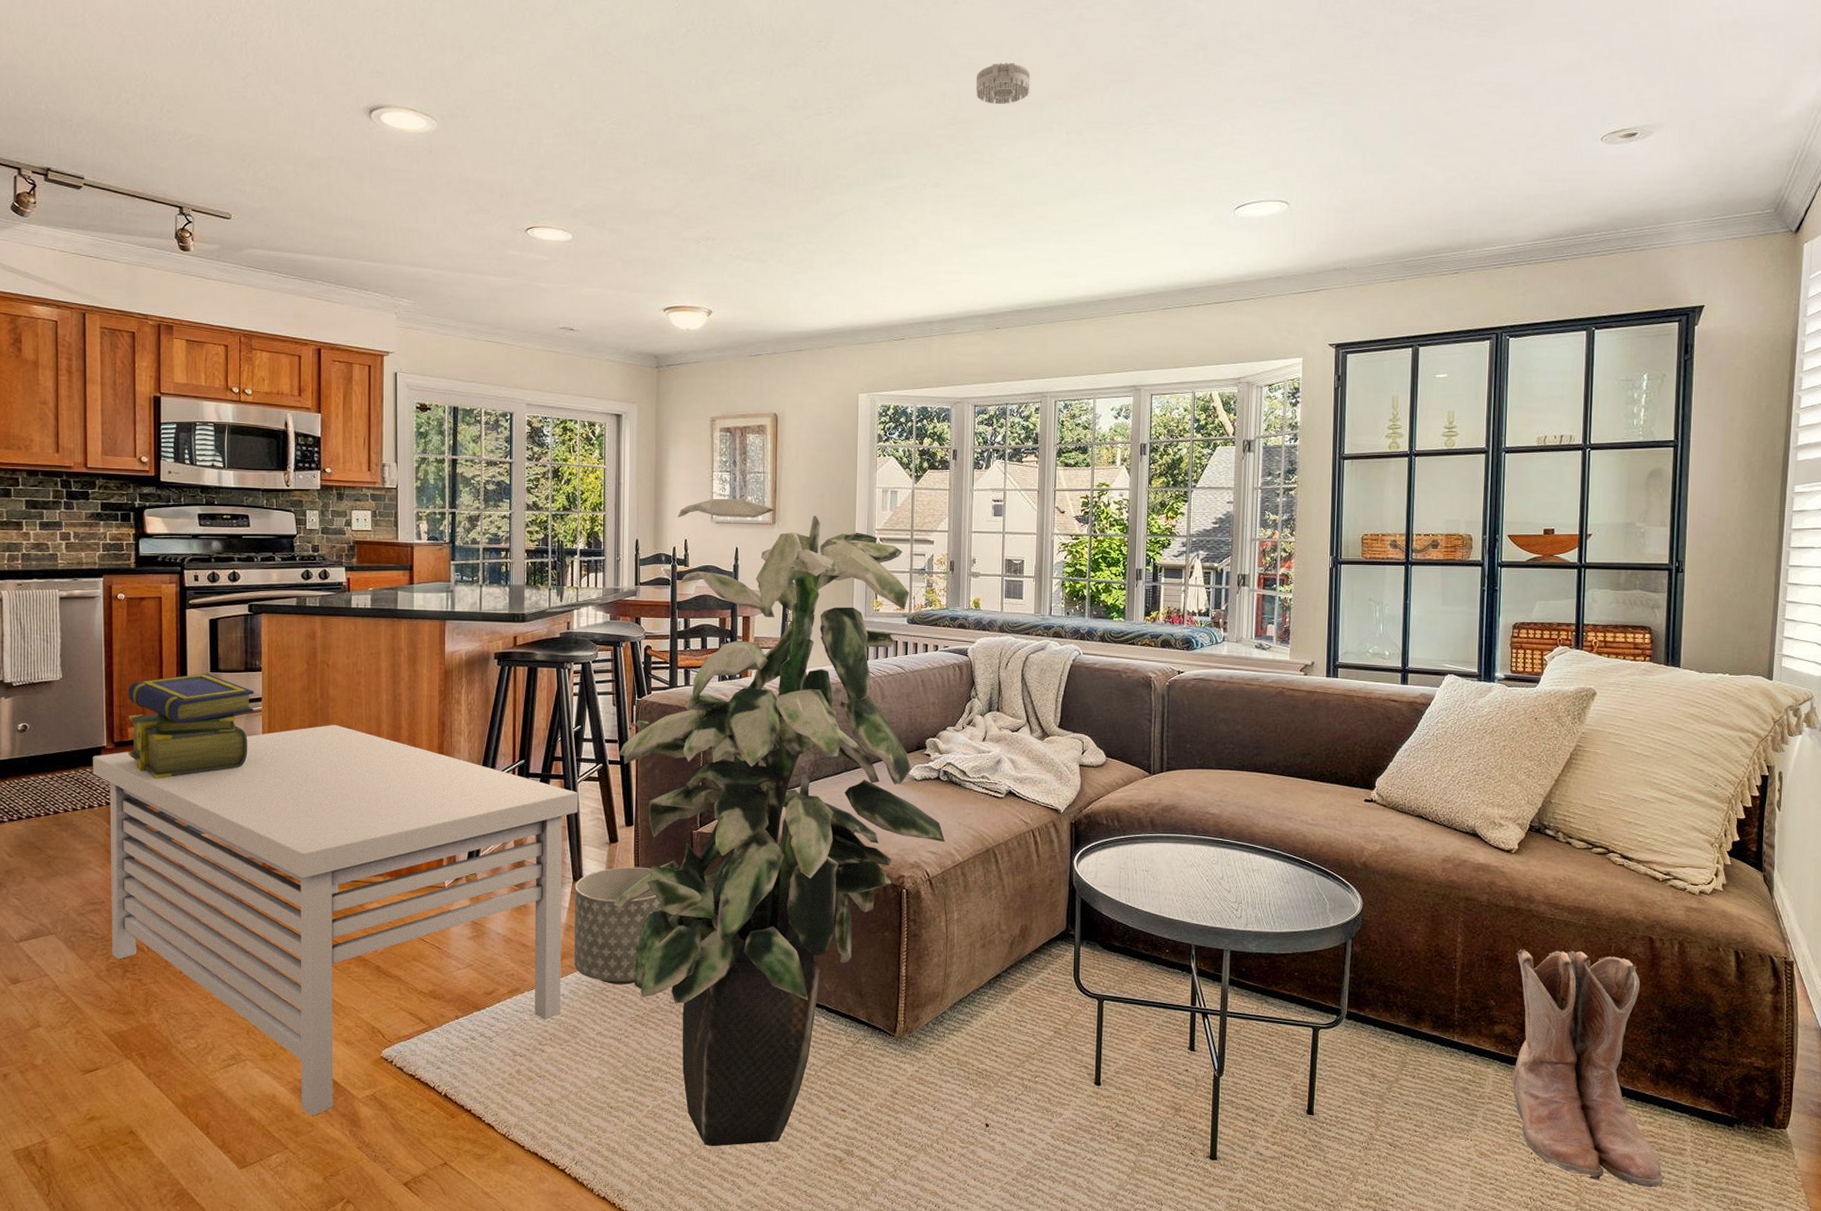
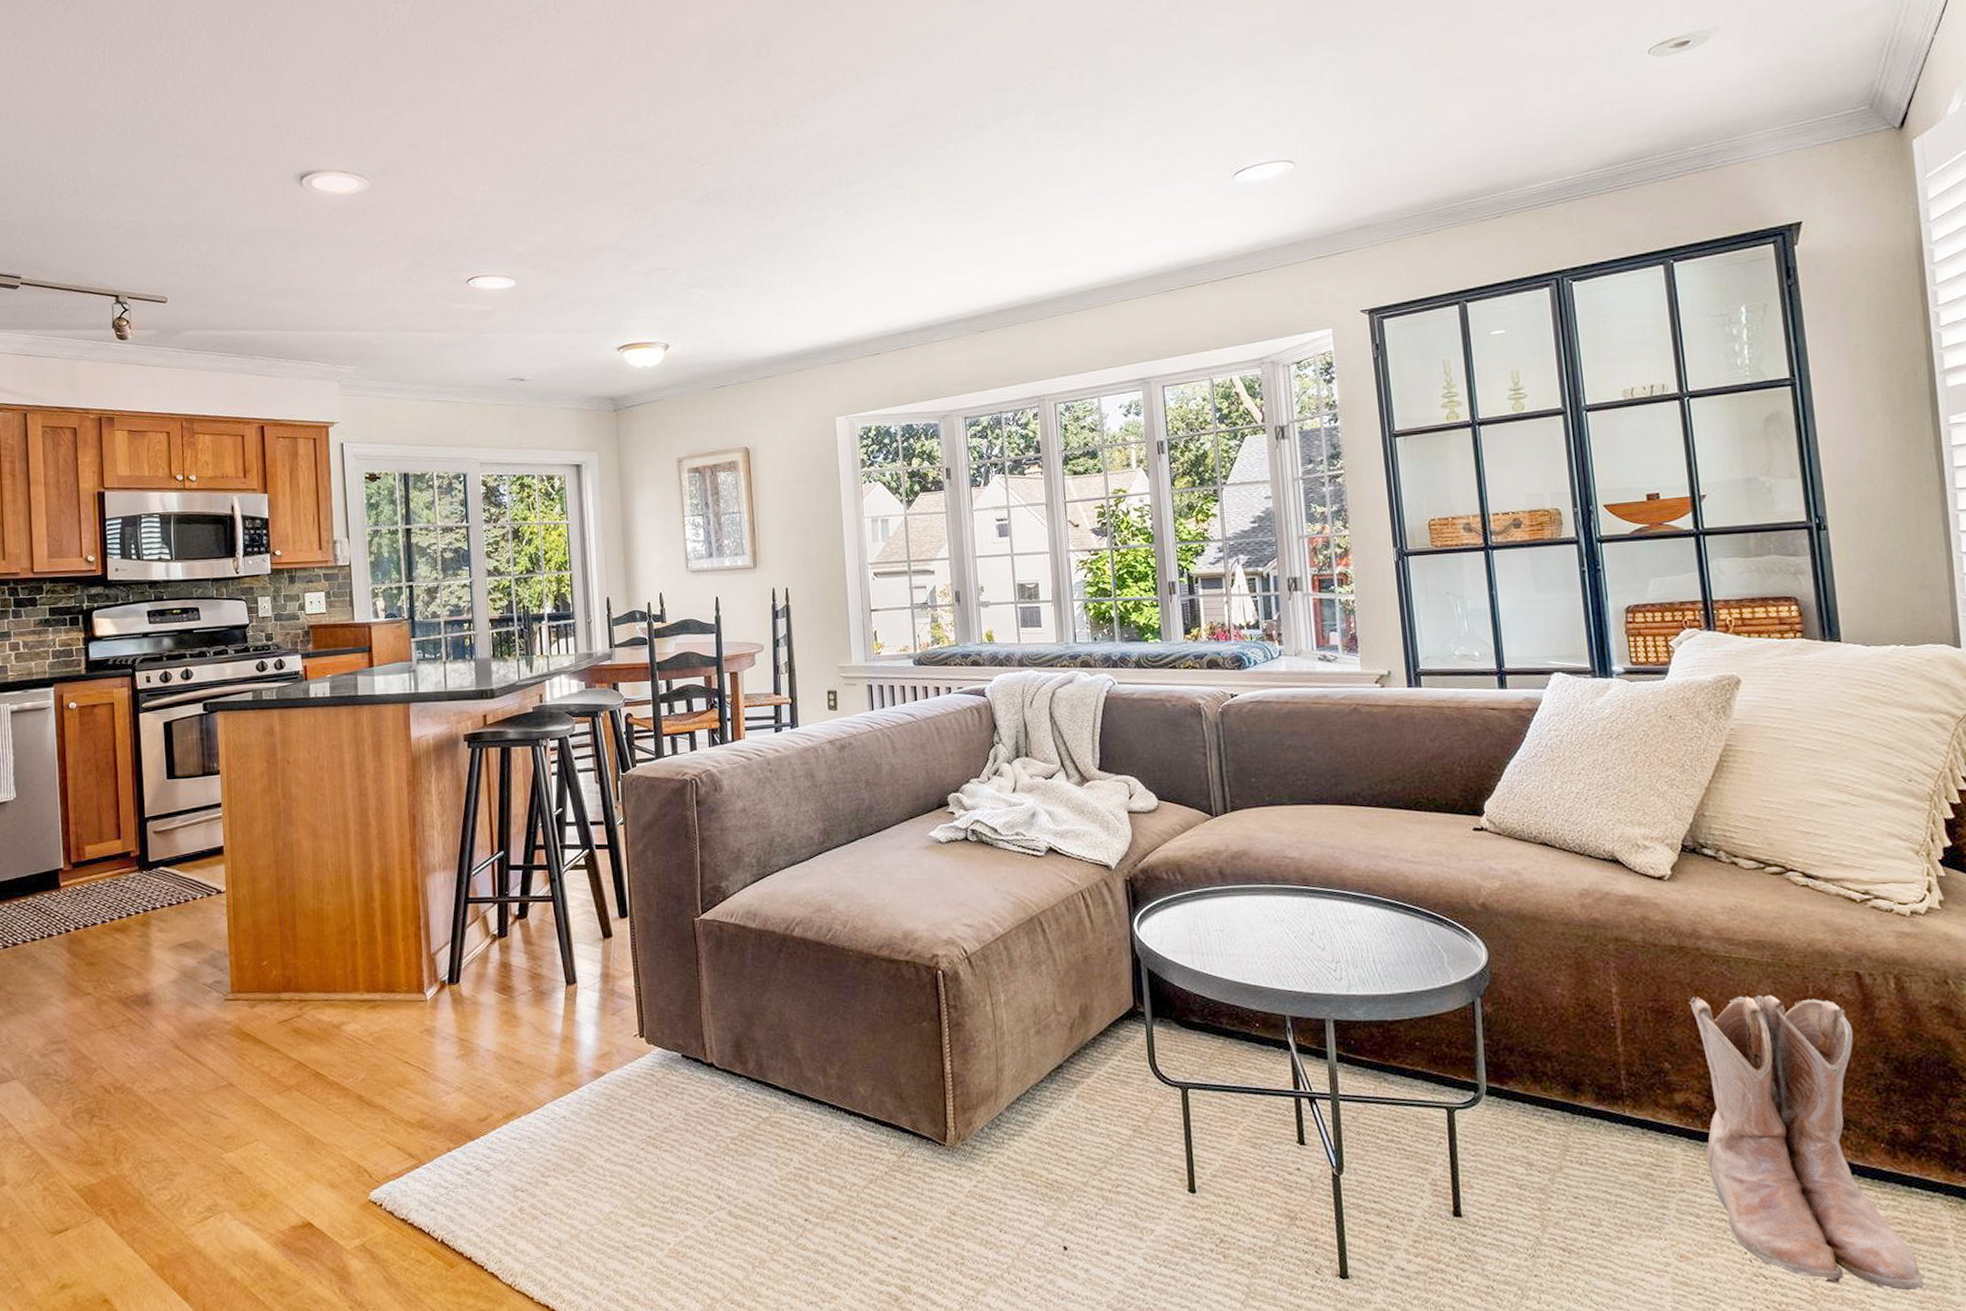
coffee table: present [93,725,579,1116] -> none [50,827,566,1273]
stack of books: present [128,673,255,779] -> none [83,781,214,900]
planter: present [574,867,661,985] -> none [568,963,666,1102]
indoor plant: present [613,498,945,1147] -> none [606,543,981,1289]
smoke detector: present [975,63,1031,105] -> none [930,50,991,95]

